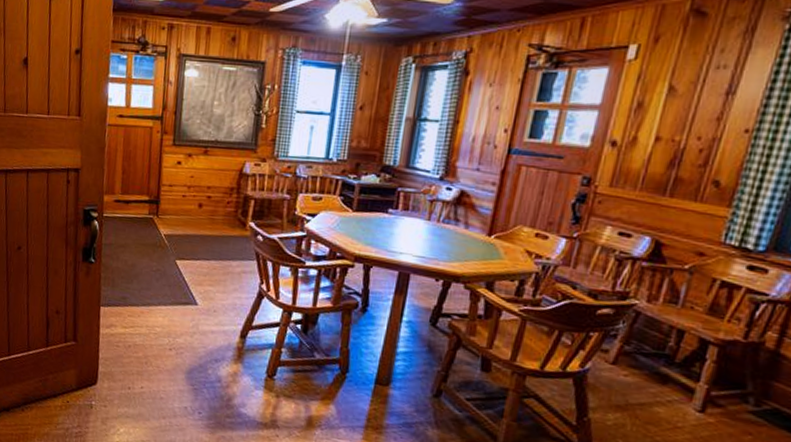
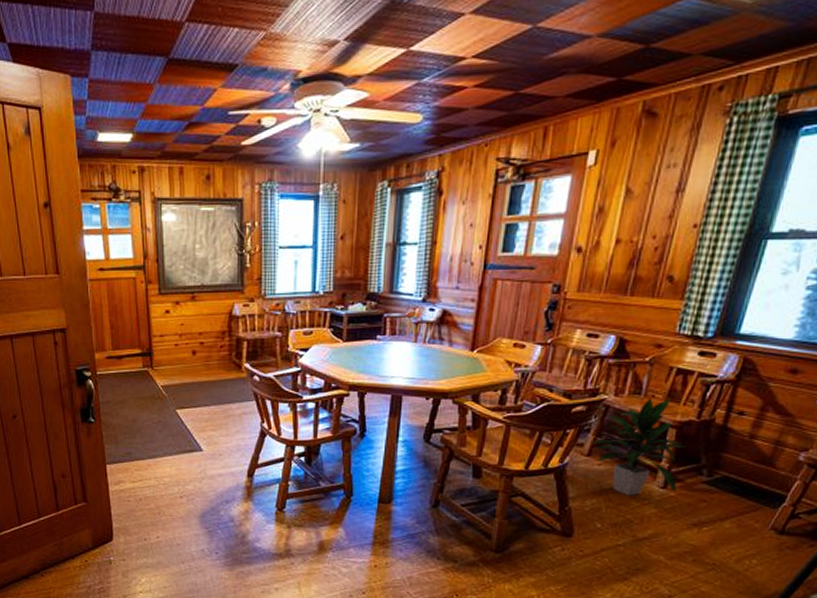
indoor plant: none [614,309,728,420] -> present [588,398,685,497]

